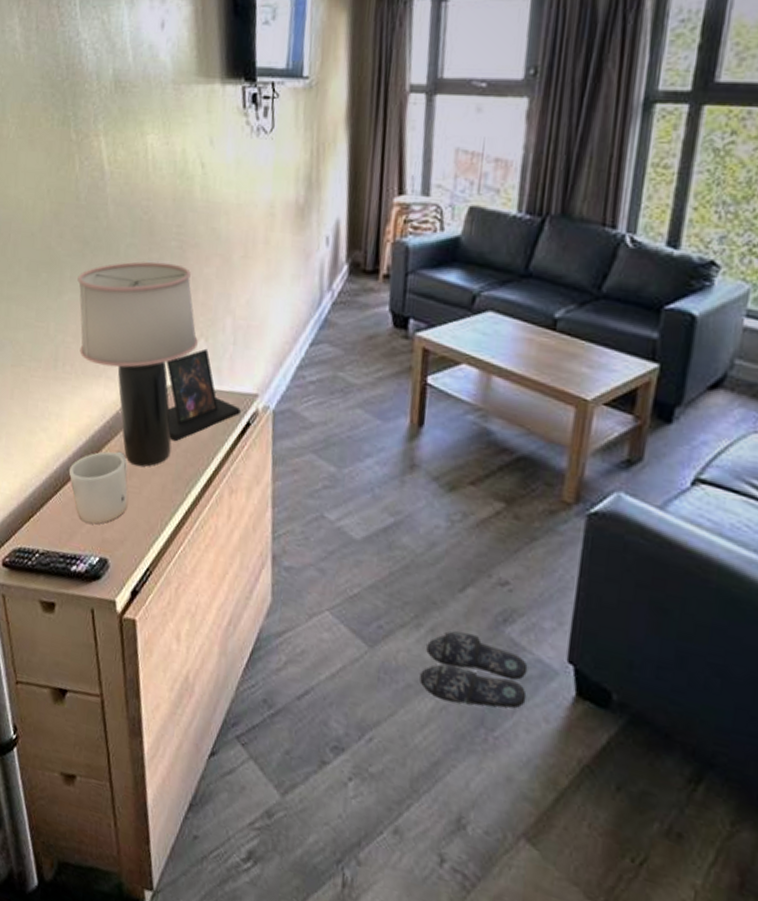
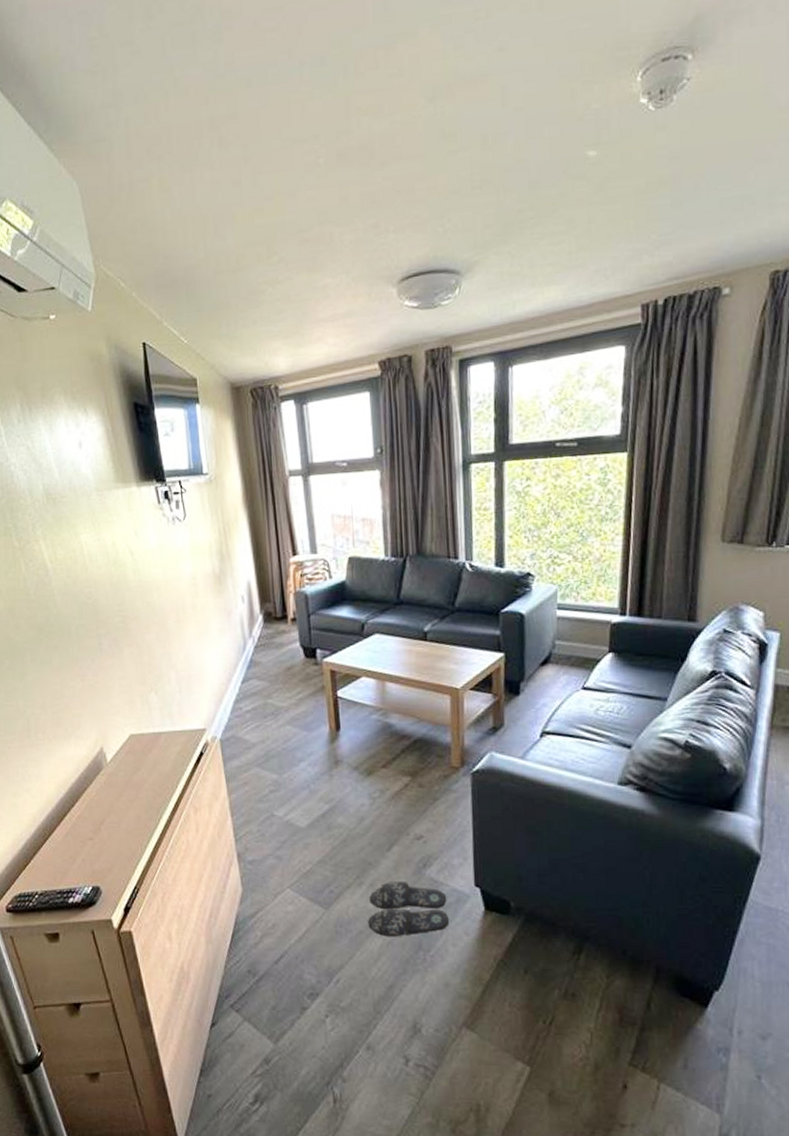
mug: present [68,451,129,524] -> none [54,796,110,860]
table lamp: present [77,261,198,467] -> none [37,635,150,804]
photo frame: present [167,348,241,441] -> none [126,699,194,778]

